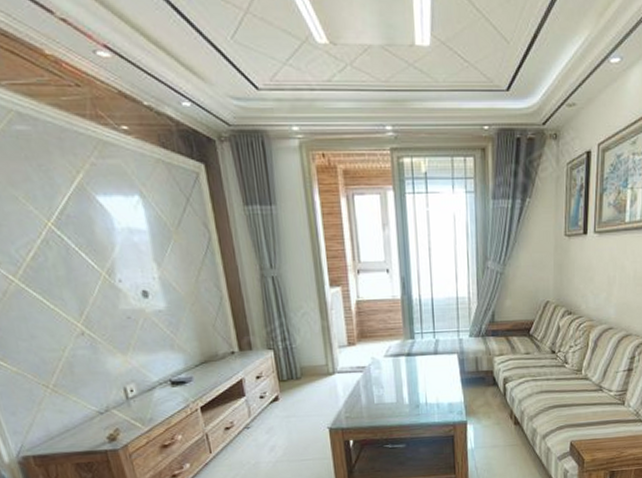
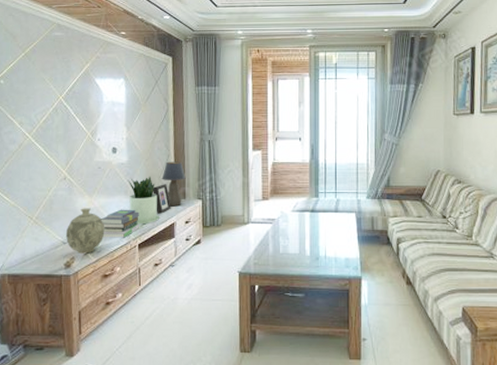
decorative vase: none [99,368,154,424] -> present [65,208,105,254]
books: none [144,366,197,403] -> present [101,209,139,238]
planter: none [171,324,223,385] -> present [128,176,160,225]
picture frame: none [207,333,236,370] -> present [153,184,171,214]
table lamp: none [216,304,249,360] -> present [161,161,186,207]

